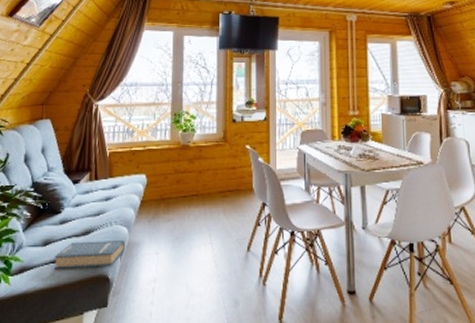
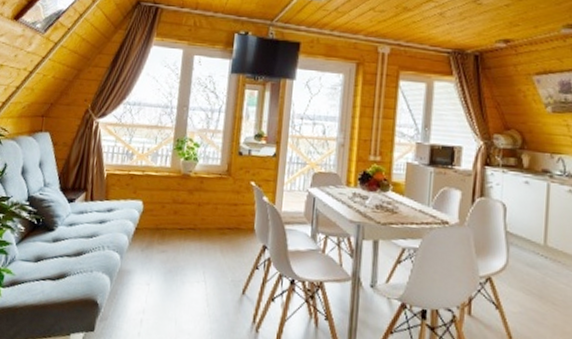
hardback book: present [54,239,125,269] -> none [44,262,116,291]

